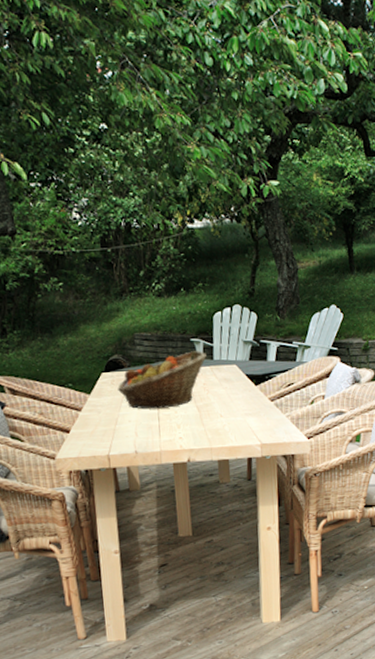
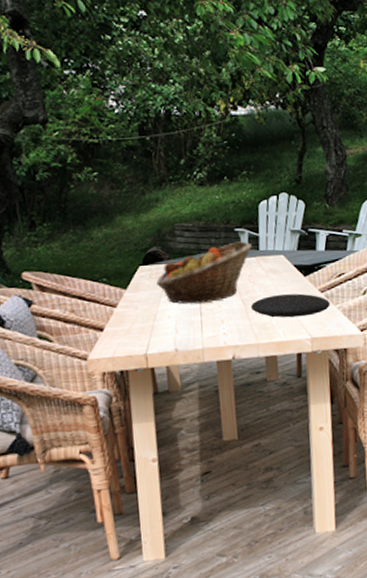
plate: none [204,402,279,424] -> present [250,293,330,318]

